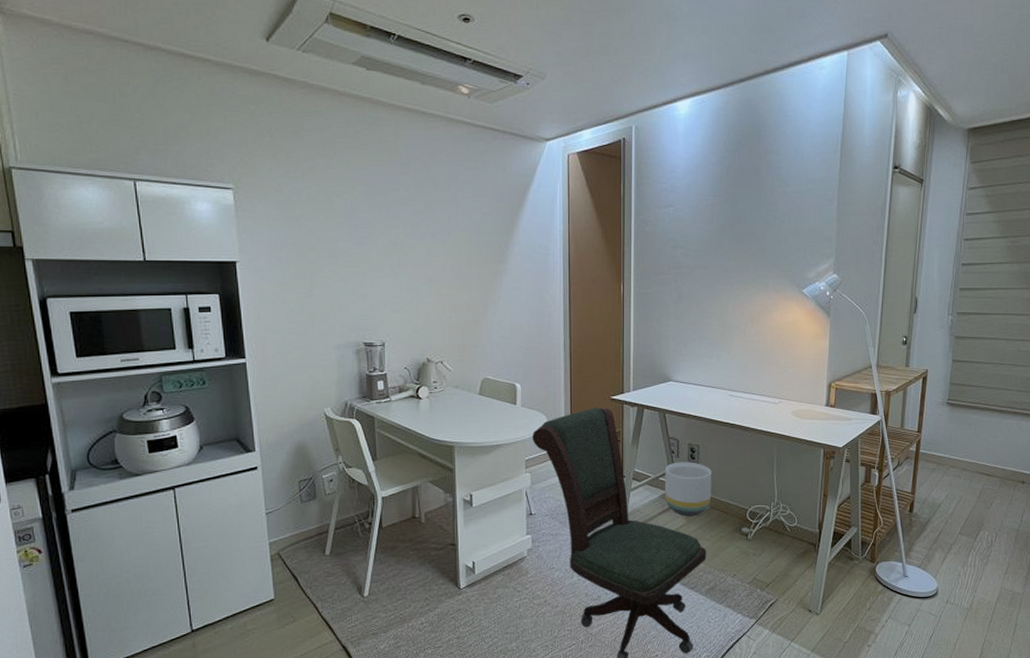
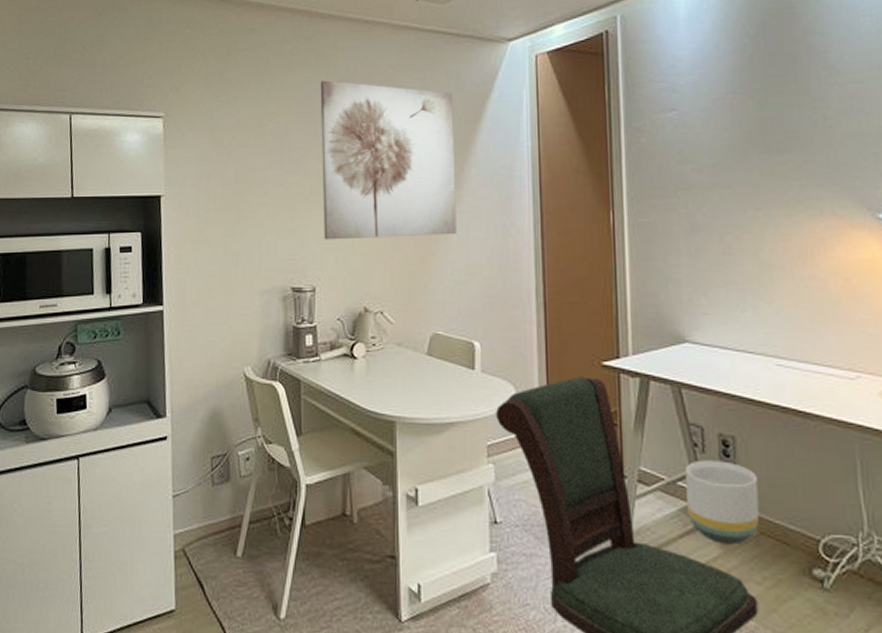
wall art: none [383,164,503,303] -> present [320,80,457,240]

